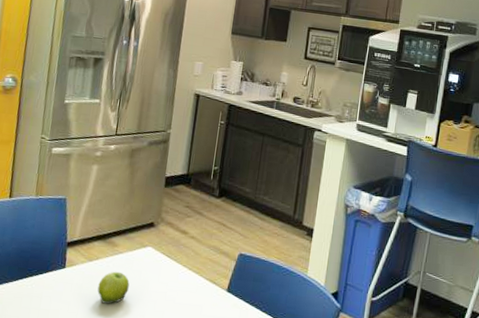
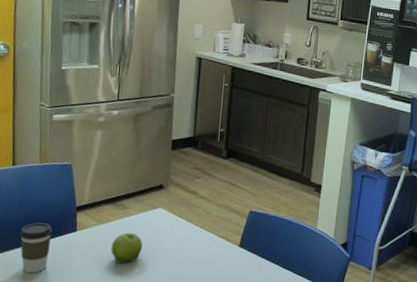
coffee cup: none [8,257,42,310] -> present [19,222,52,273]

